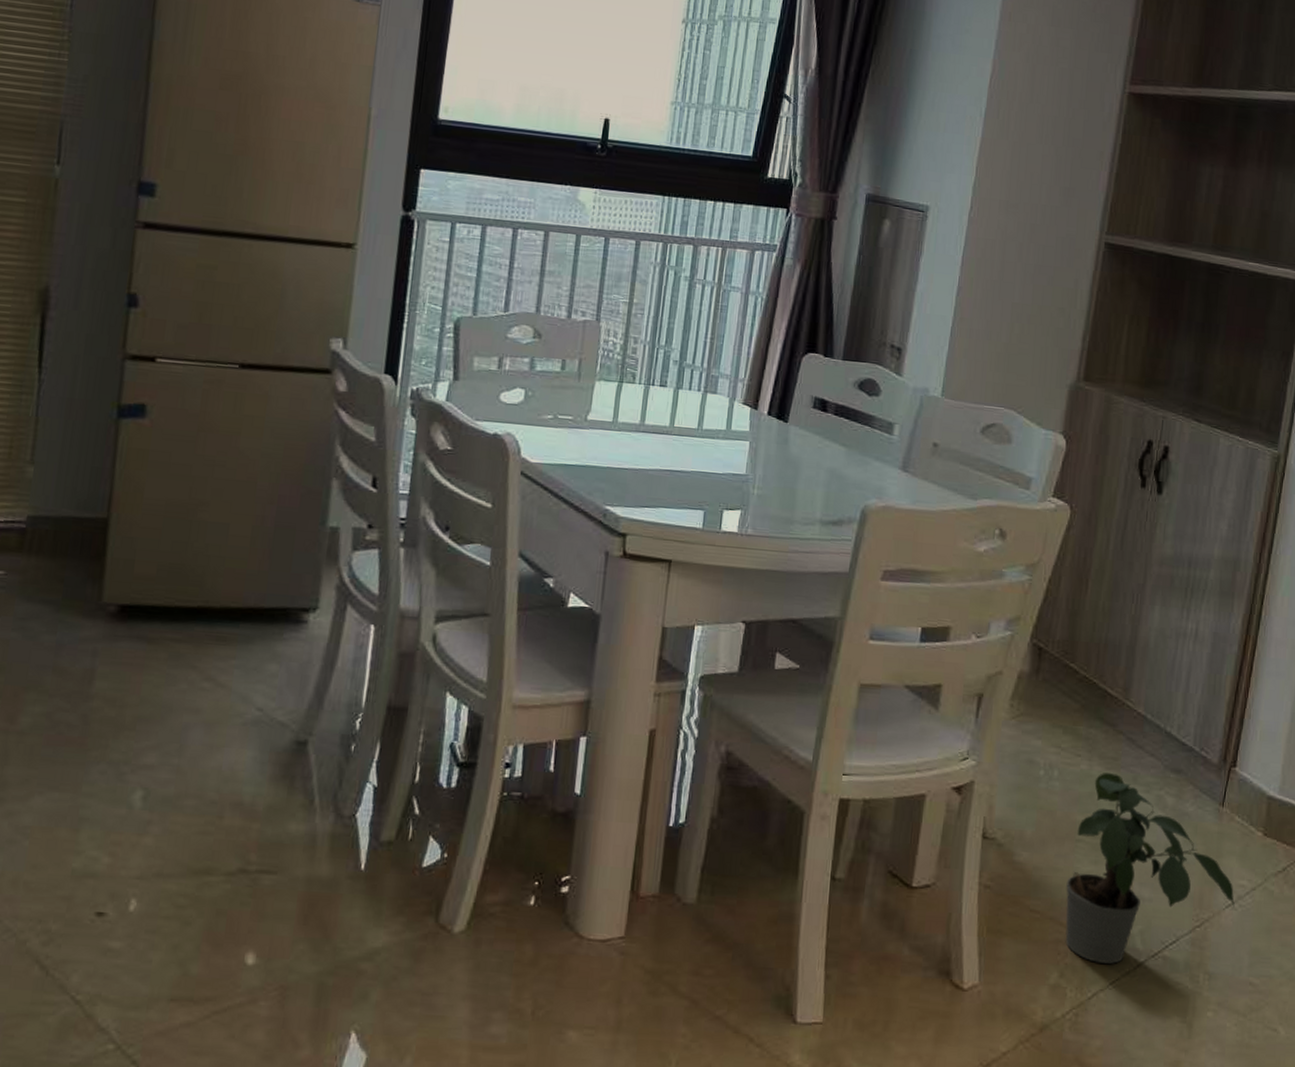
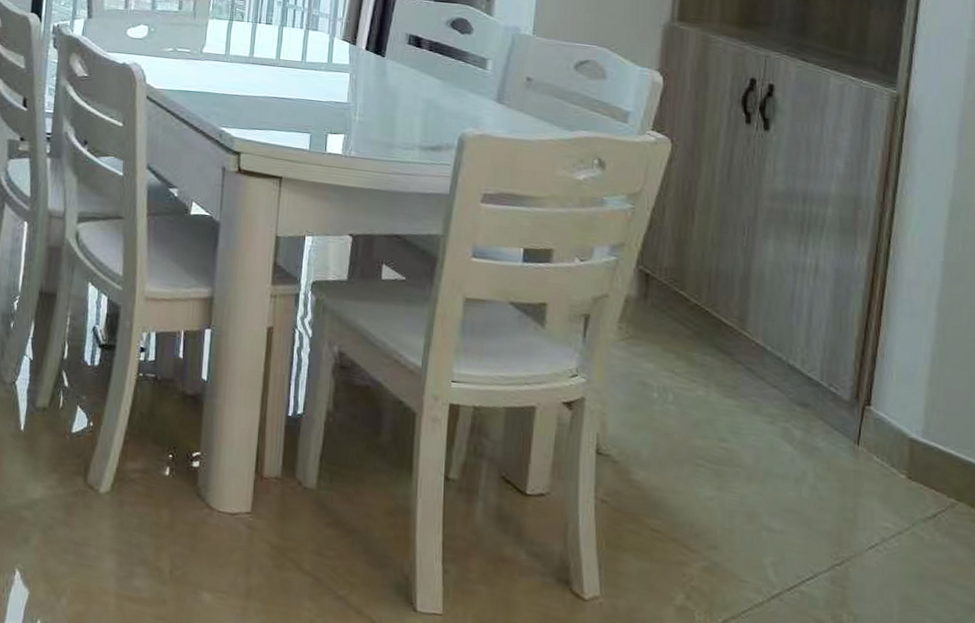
potted plant: present [1065,772,1235,964] -> none [688,399,879,593]

